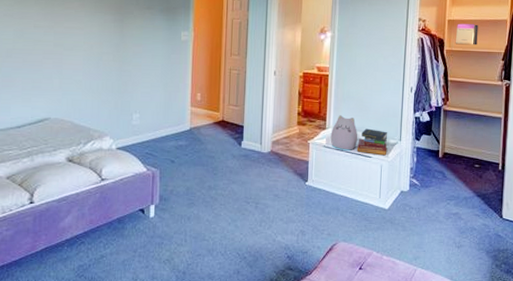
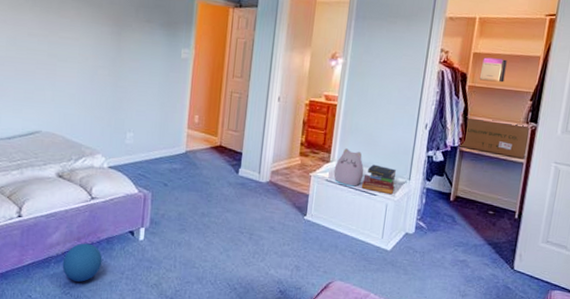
ball: none [75,224,115,263] -> present [62,243,103,282]
box: none [442,78,504,114] -> present [458,116,530,159]

